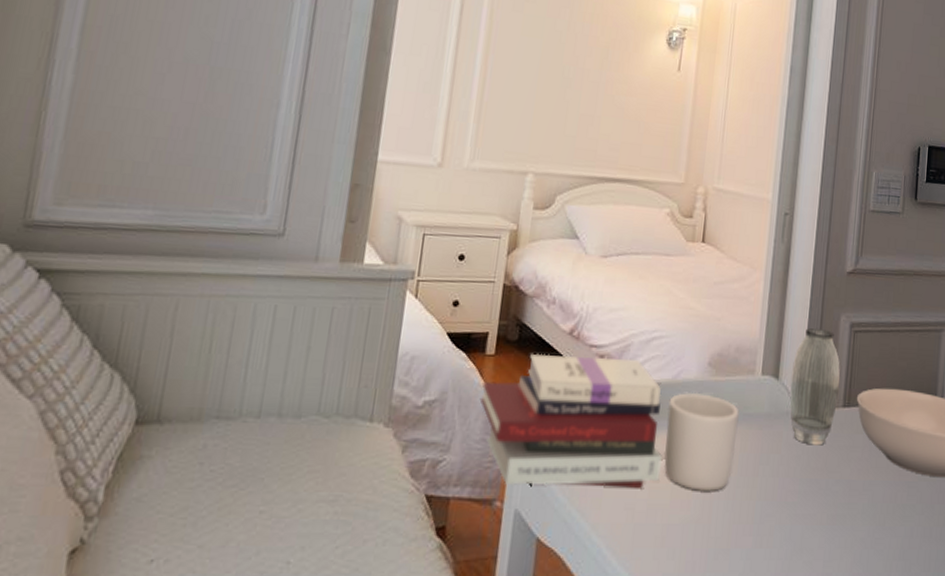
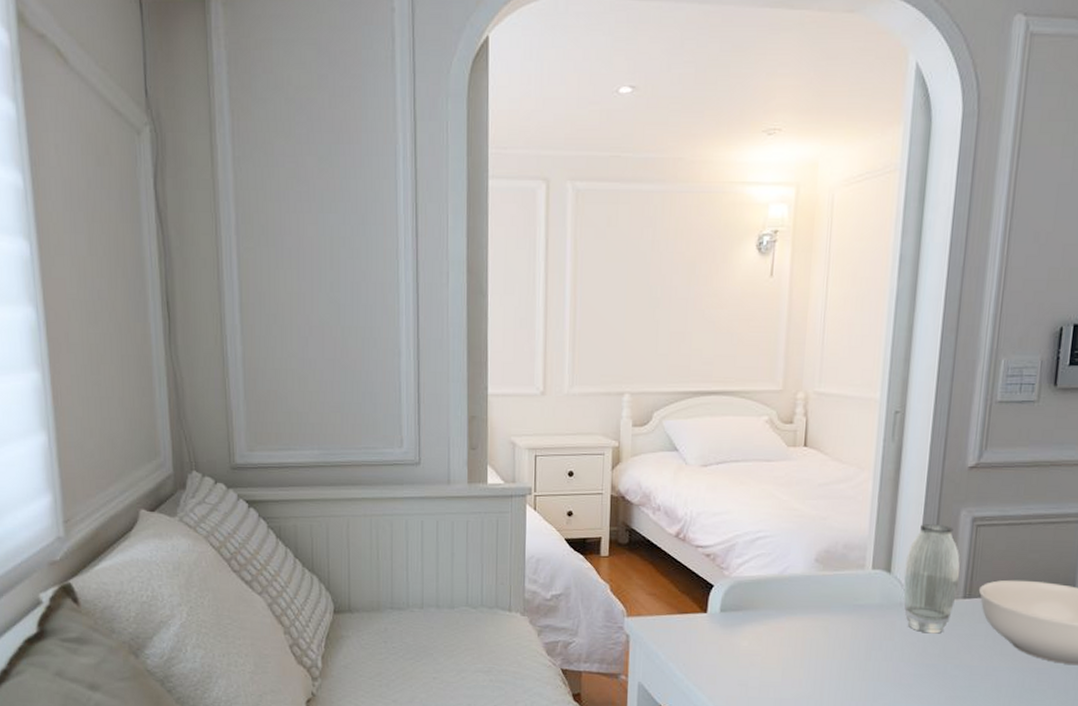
books: present [479,353,662,488] -> none [599,554,772,668]
mug: present [663,392,740,492] -> none [773,585,850,673]

